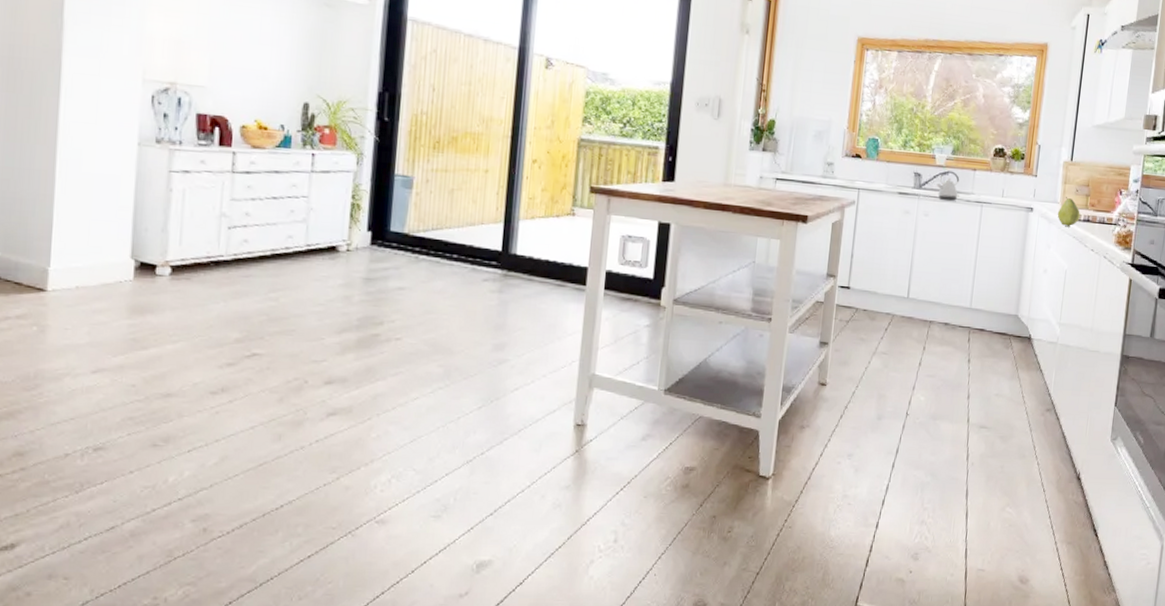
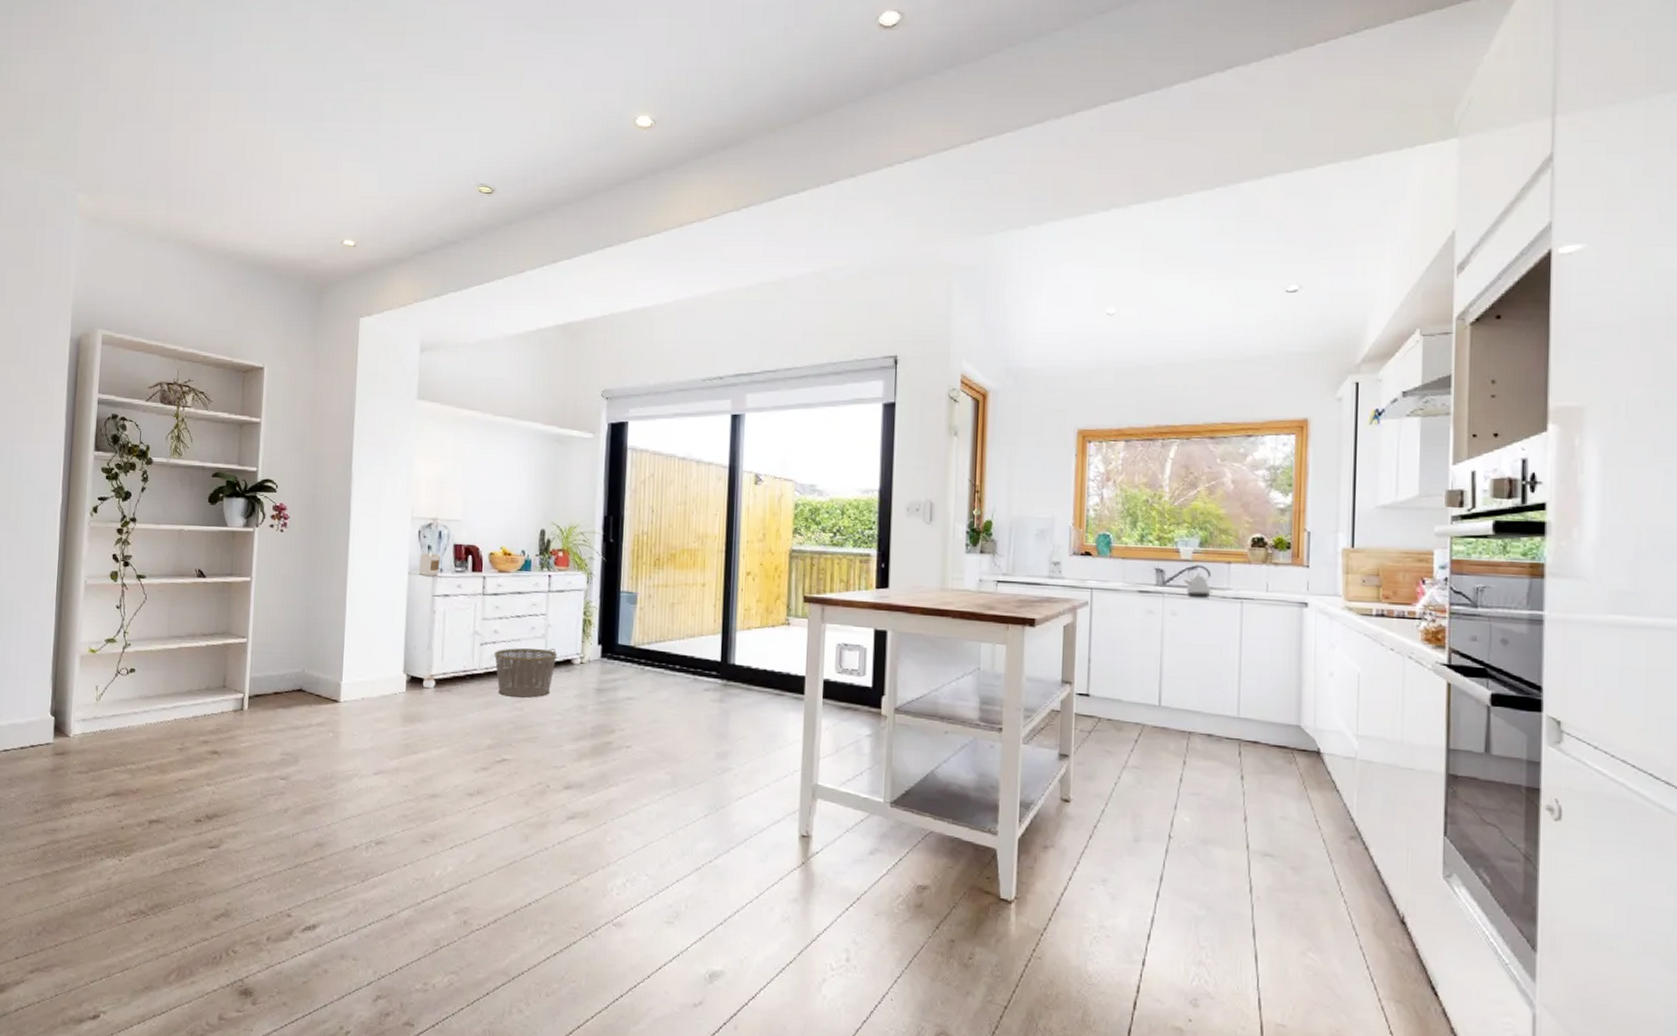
candle: none [152,120,181,150] -> present [419,551,441,577]
basket: none [245,232,321,287] -> present [494,647,558,698]
fruit: present [1057,197,1080,227] -> none [1340,589,1371,624]

